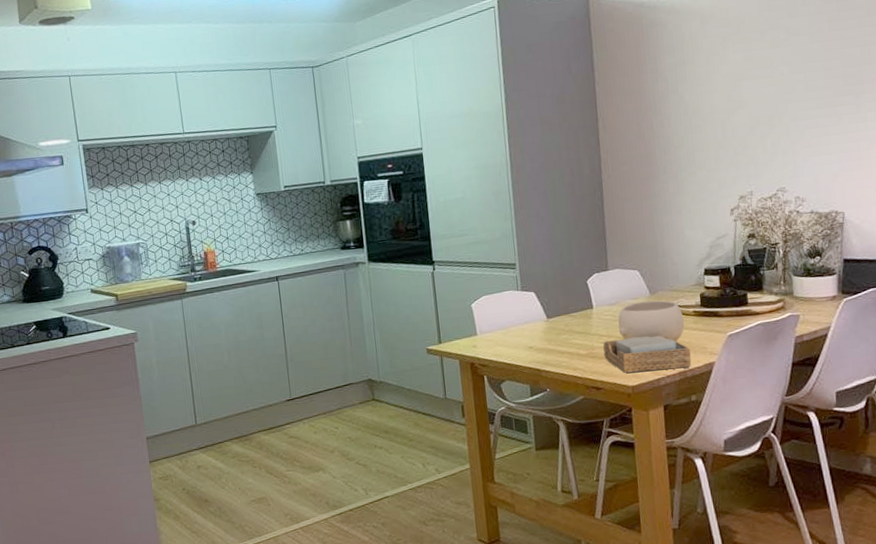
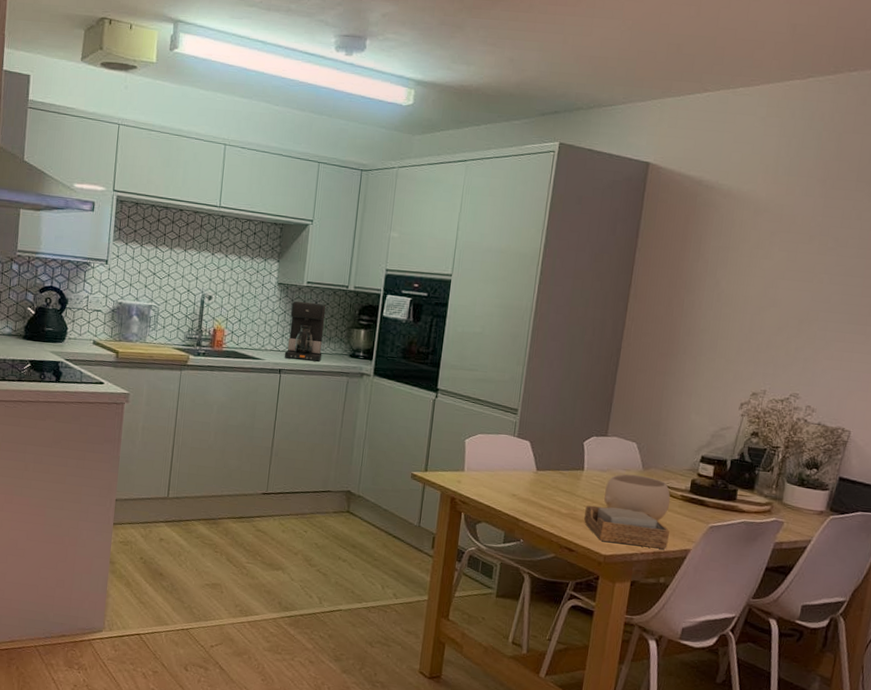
coffee maker: none [274,204,315,265] -> present [284,301,326,362]

